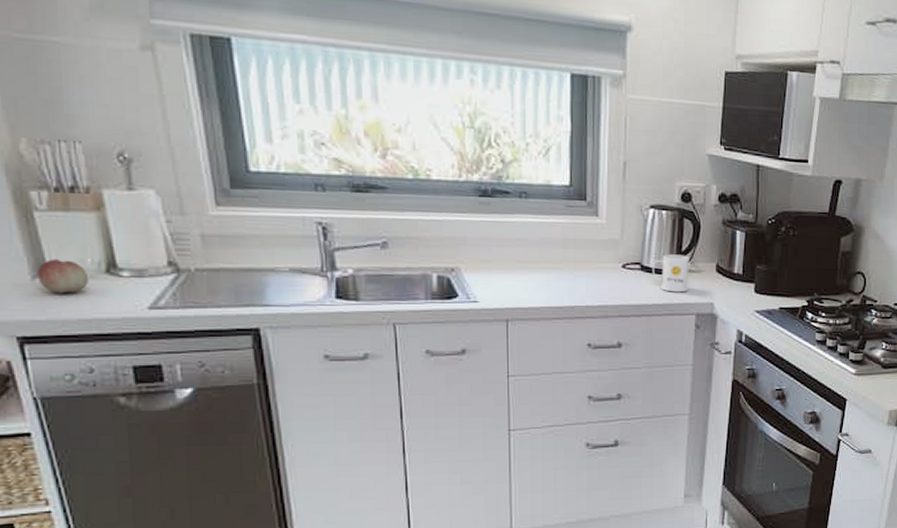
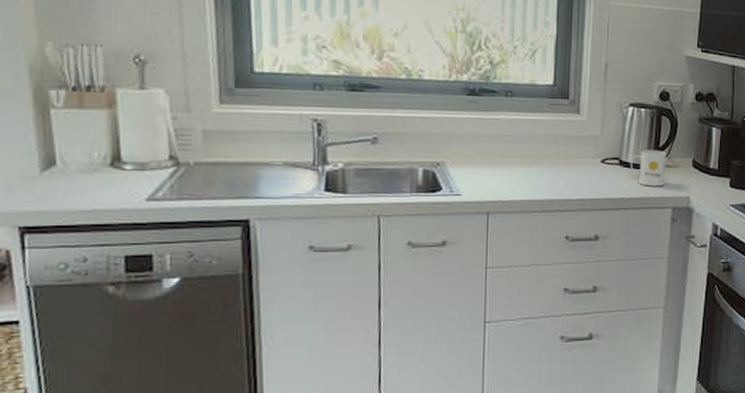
fruit: present [37,259,90,294] -> none [46,153,94,186]

